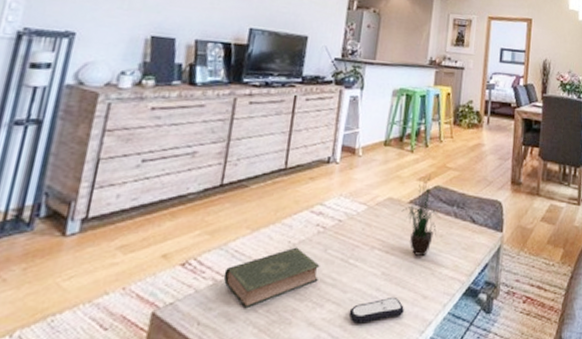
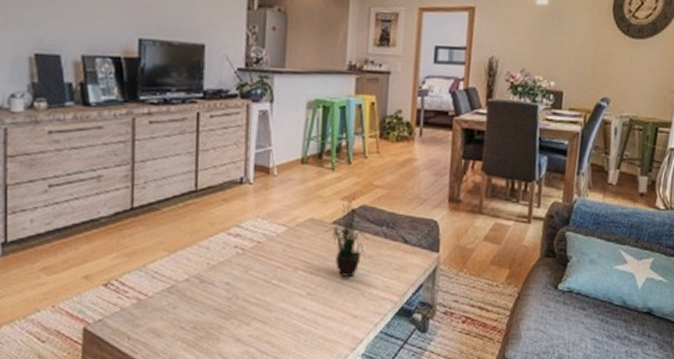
book: present [223,247,320,307] -> none [146,268,242,324]
remote control: present [348,296,404,324] -> none [276,315,333,341]

